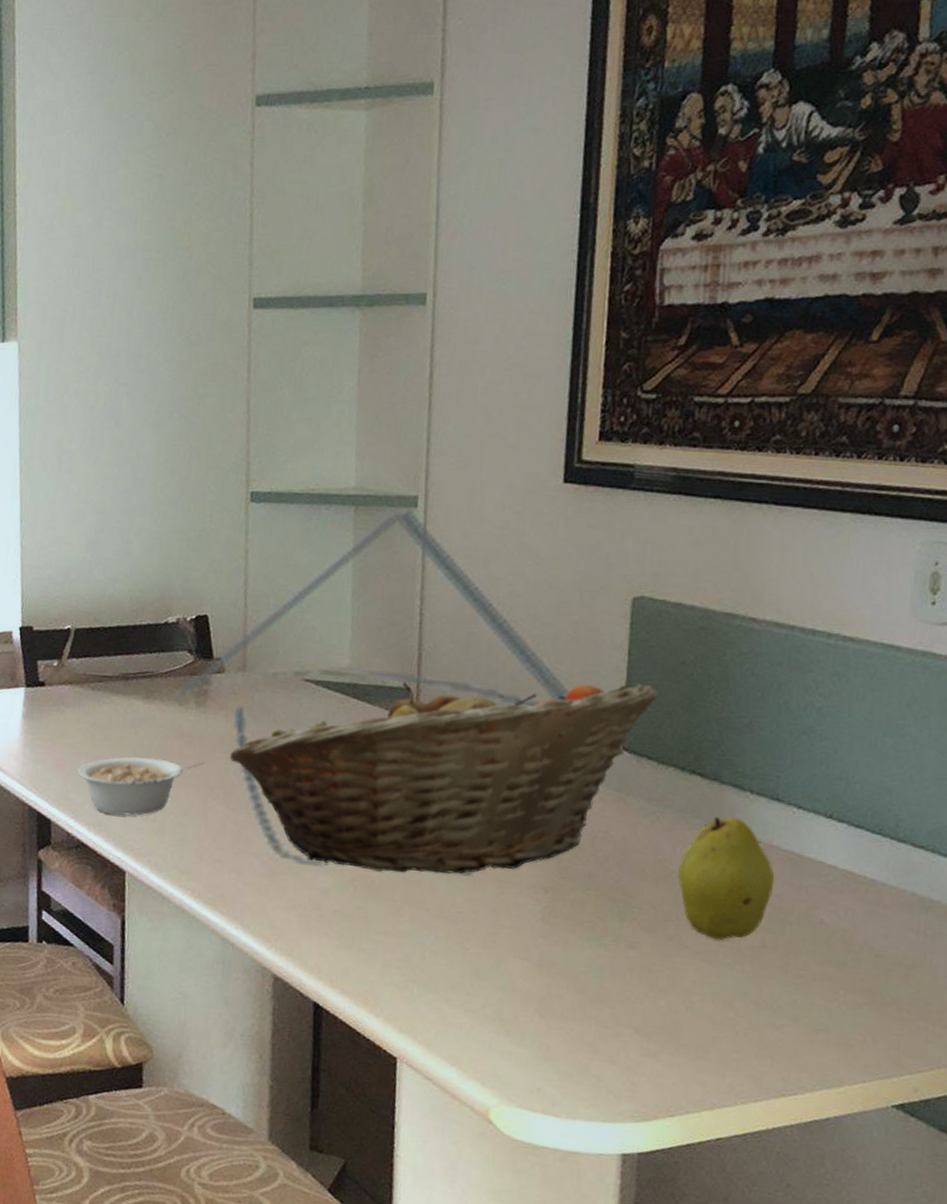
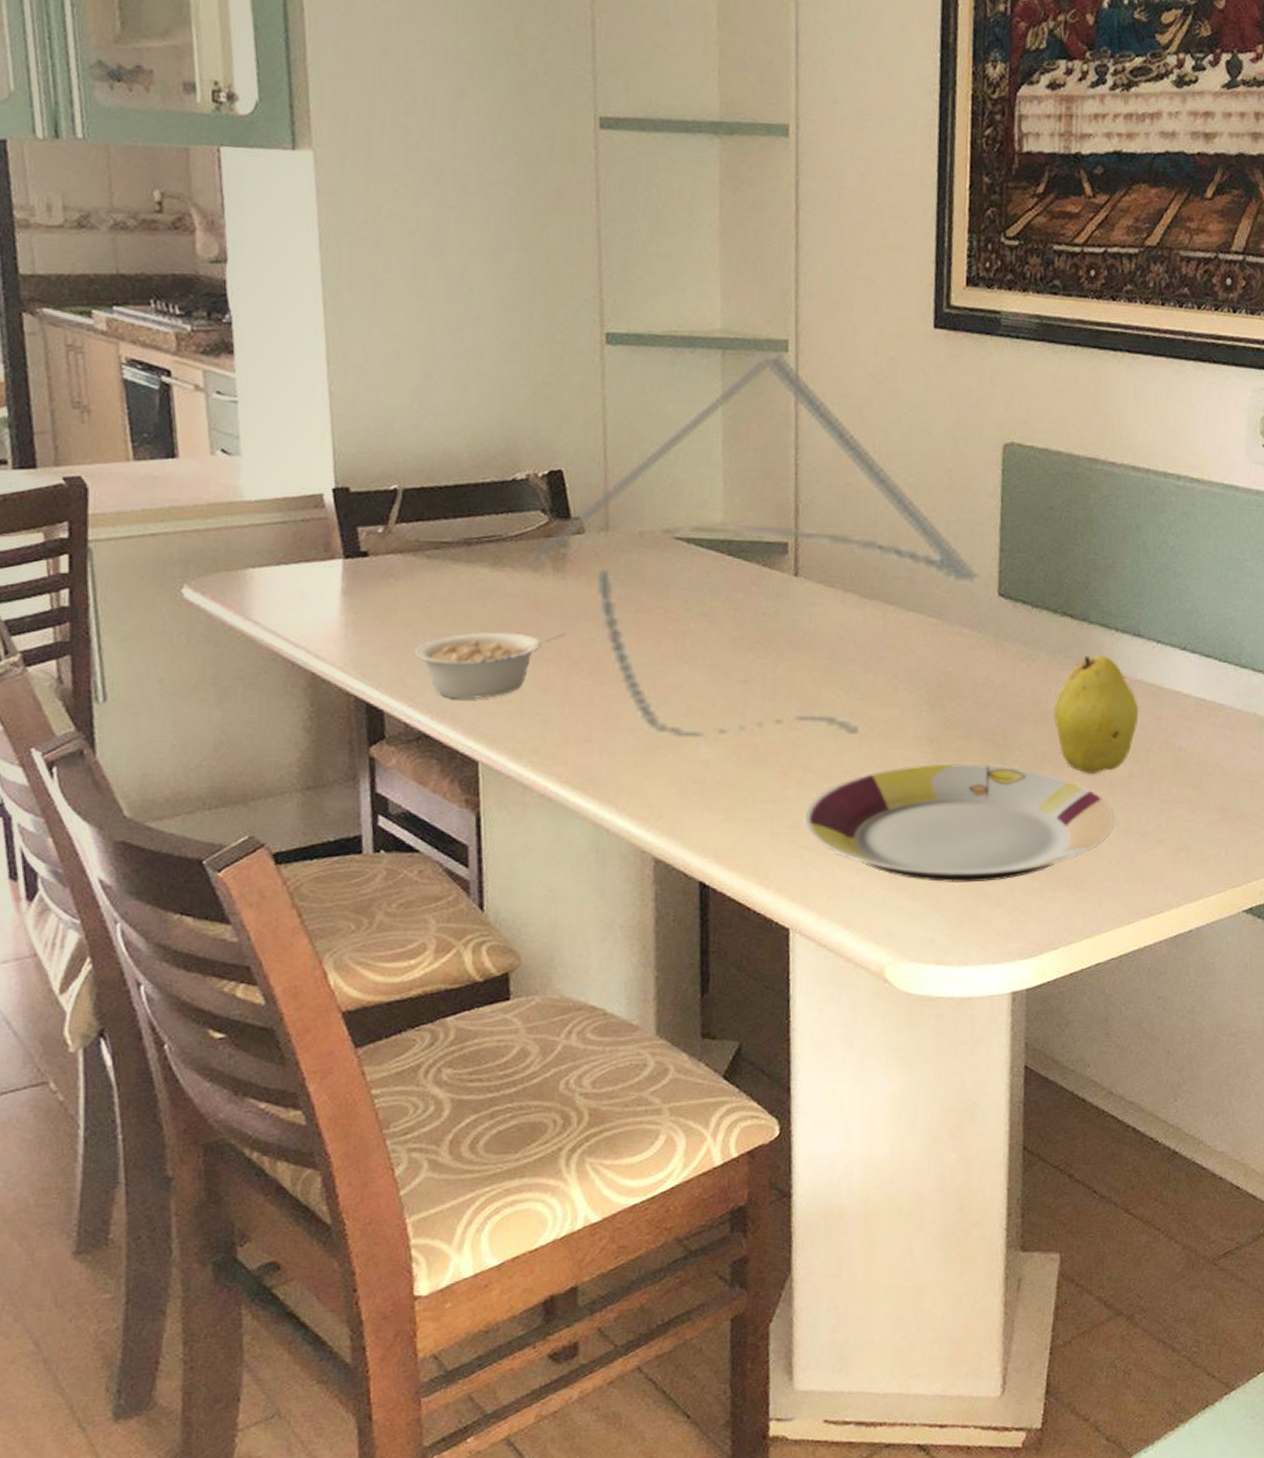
fruit basket: present [229,682,659,874] -> none [594,529,1031,737]
plate: none [414,913,743,1038] -> present [803,764,1114,883]

